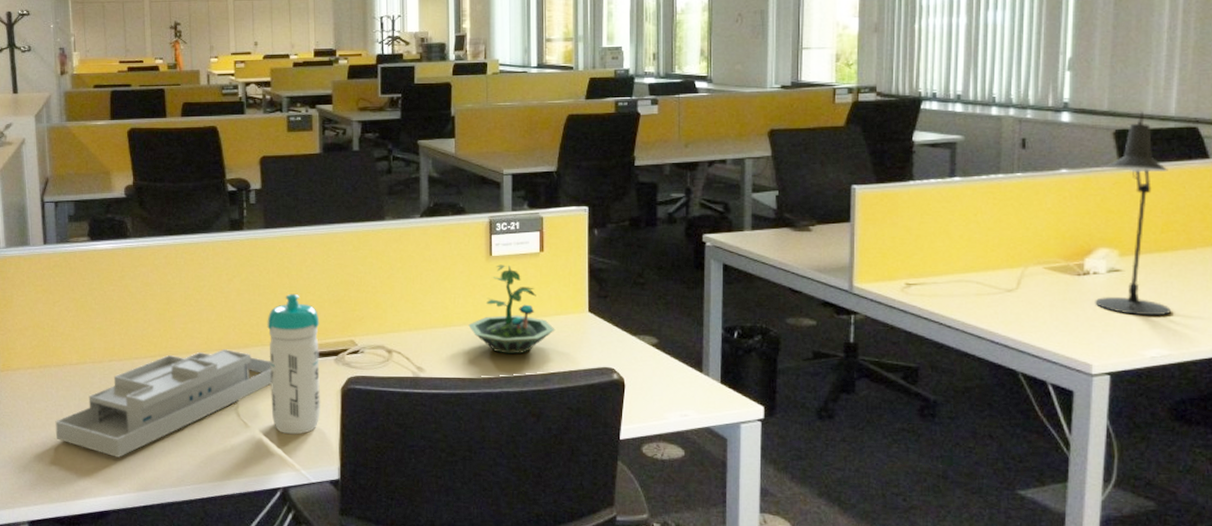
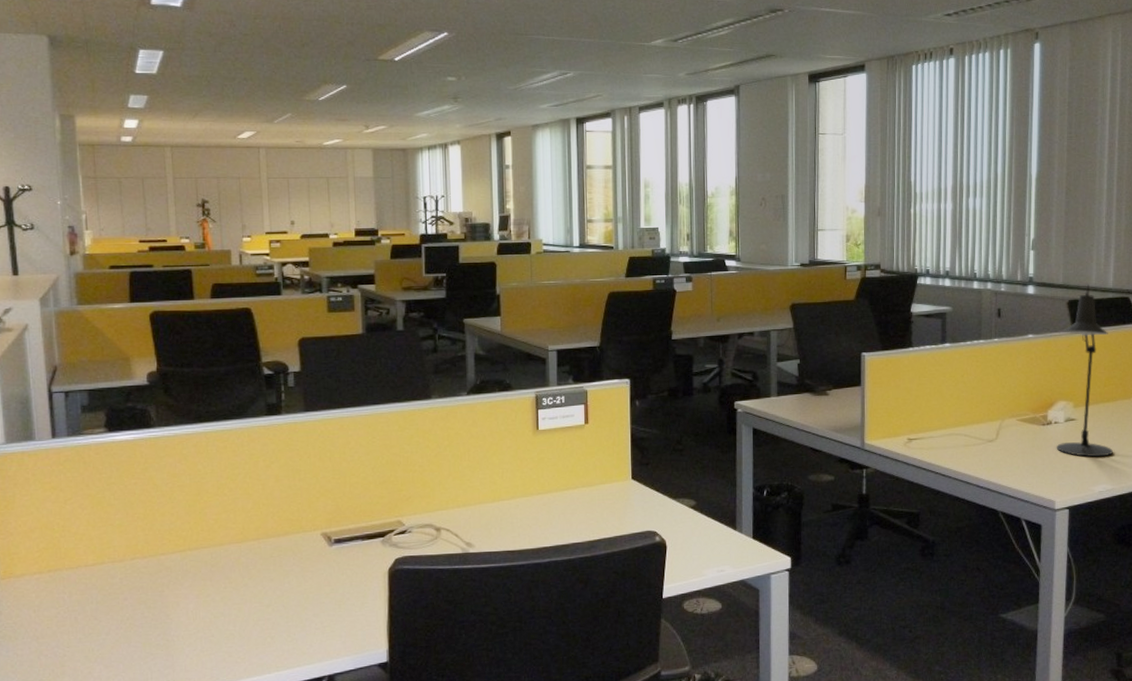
desk organizer: present [55,349,272,457] -> none [68,538,315,661]
water bottle: present [267,293,321,435] -> none [308,476,368,621]
terrarium: present [468,264,555,354] -> none [516,438,601,525]

